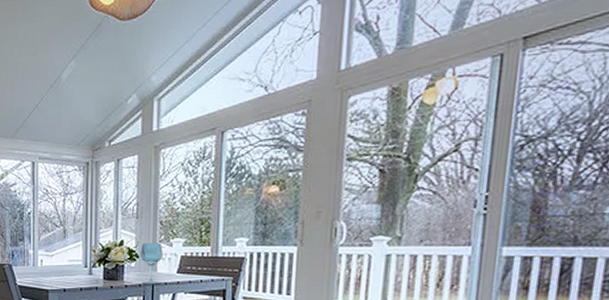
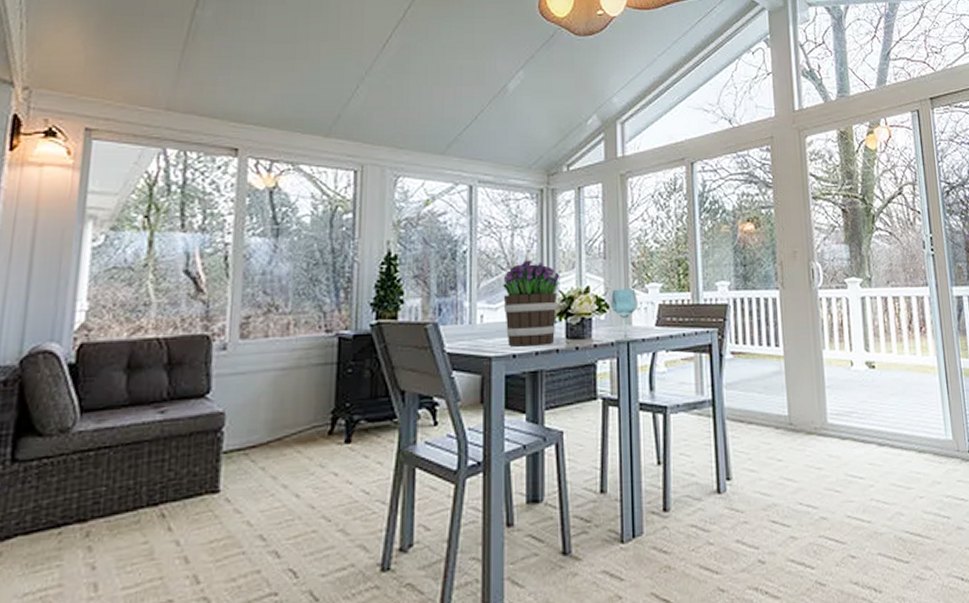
bouquet: none [57,219,100,284] -> present [503,260,560,347]

